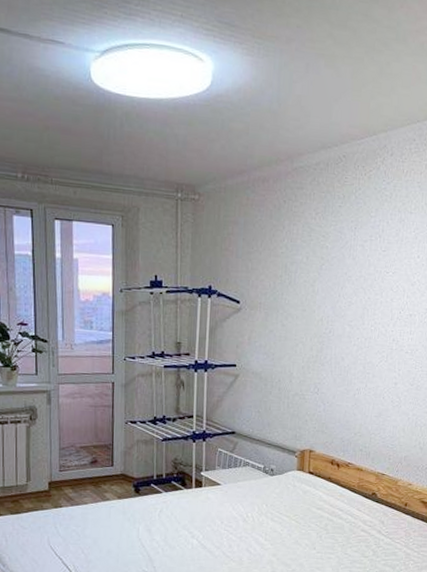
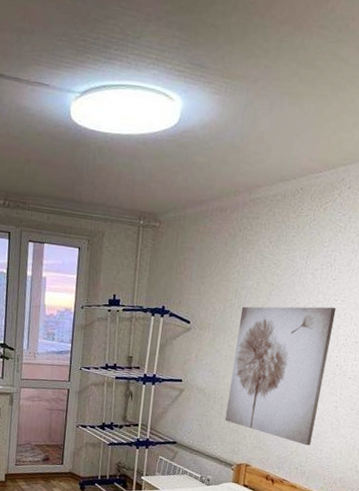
wall art: none [284,279,389,426] -> present [224,306,337,446]

